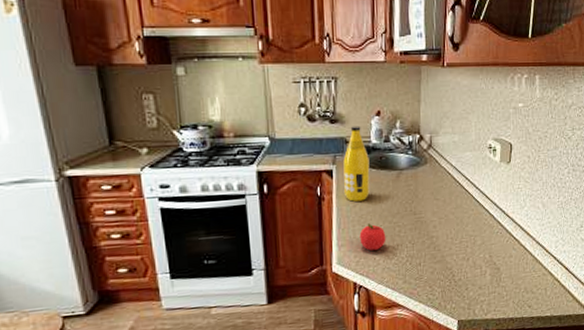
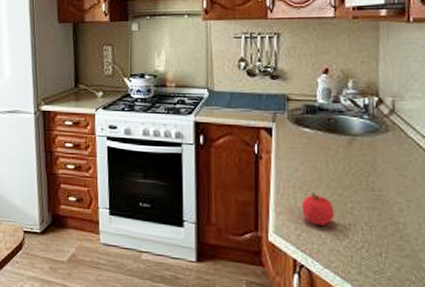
bottle: present [343,126,371,202] -> none [283,83,316,166]

